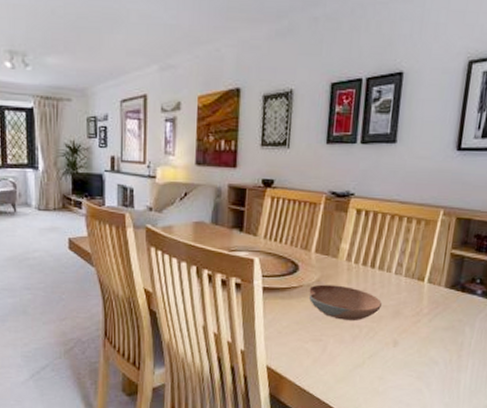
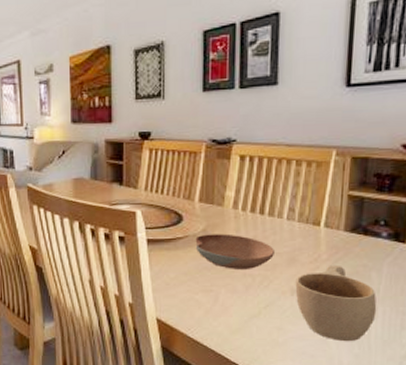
cup: none [397,320,468,392] -> present [295,266,377,342]

